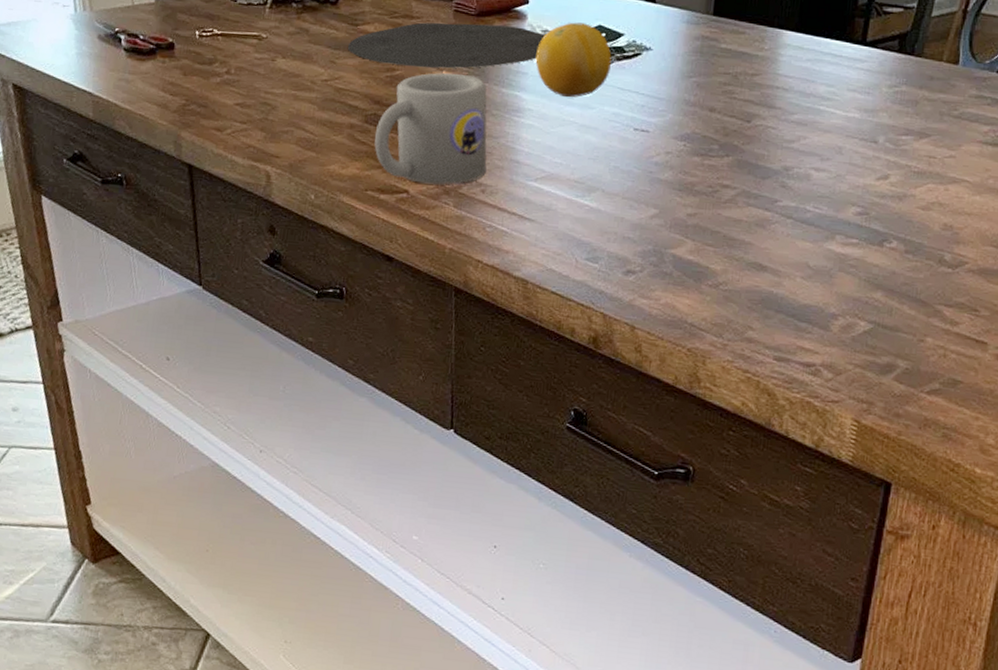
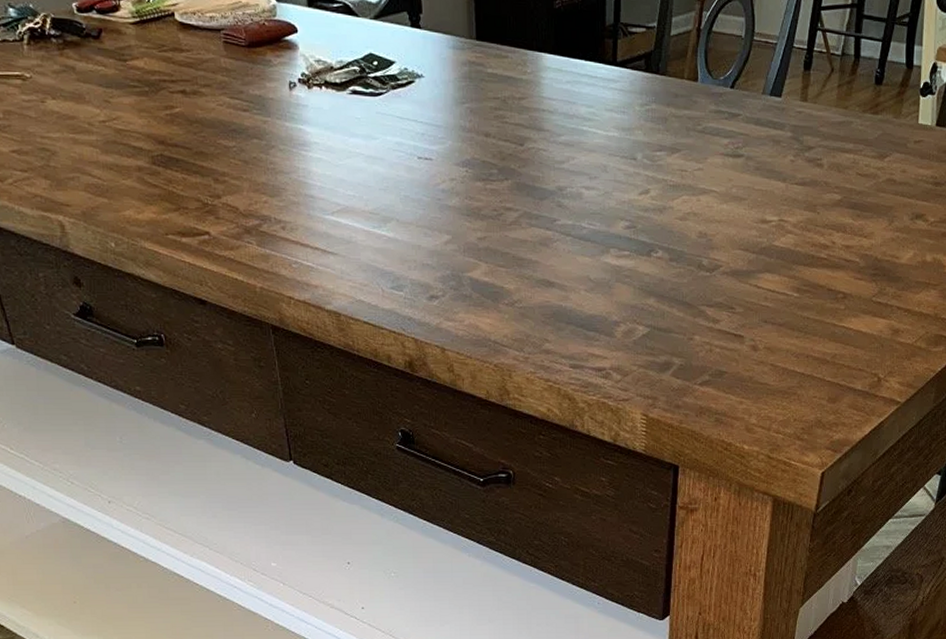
plate: present [347,22,546,69] -> none [119,55,320,104]
mug: present [374,73,487,185] -> none [165,108,283,224]
fruit: present [535,22,612,98] -> none [313,51,387,129]

